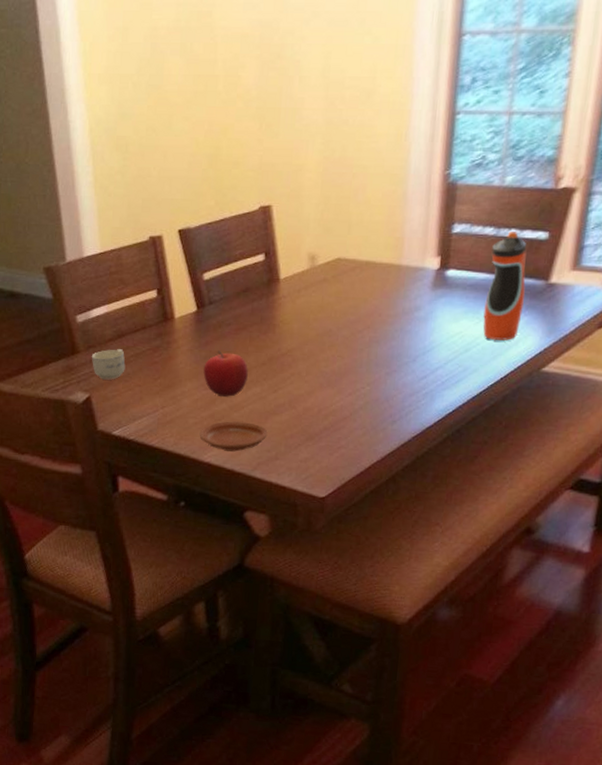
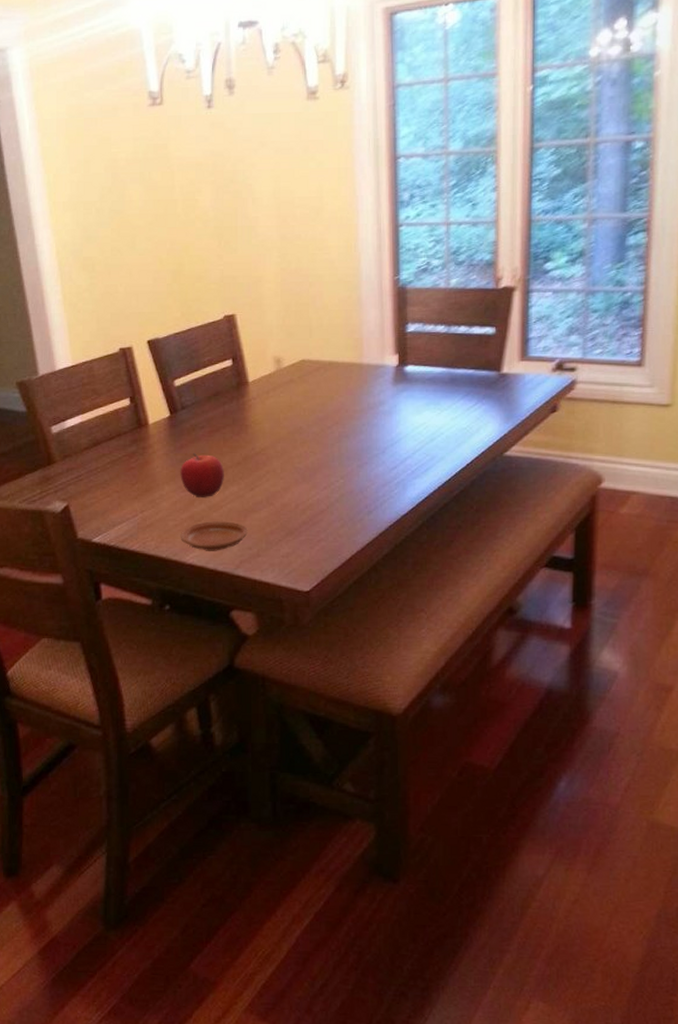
cup: present [91,349,126,380] -> none [67,457,102,488]
water bottle: present [483,231,527,341] -> none [444,328,480,429]

